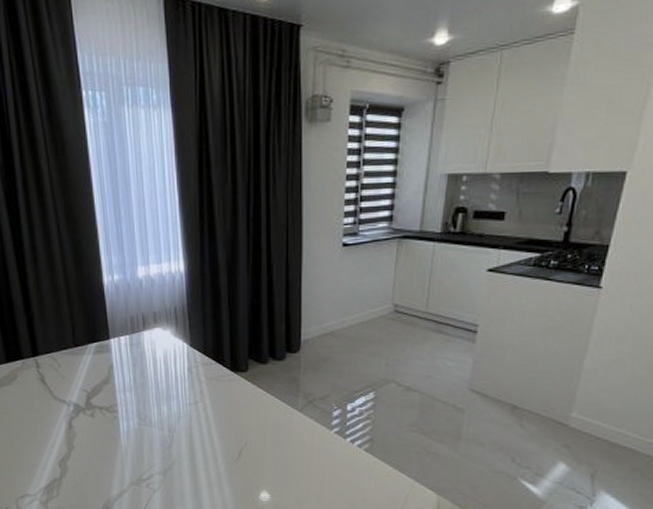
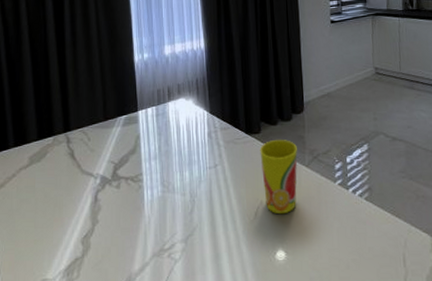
cup: none [246,380,289,458] -> present [260,140,298,215]

